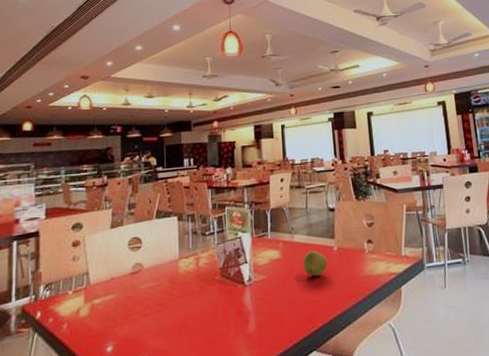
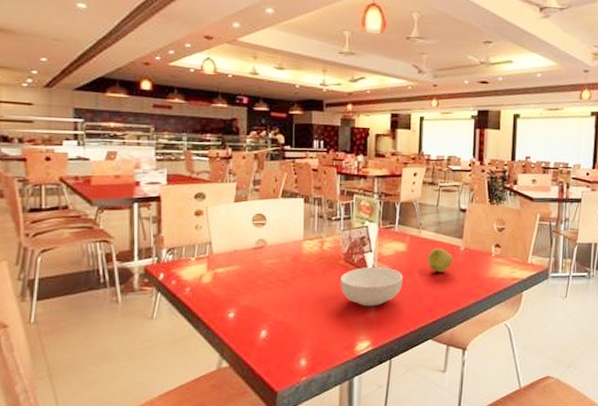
cereal bowl: none [218,277,281,323] -> present [340,266,403,307]

